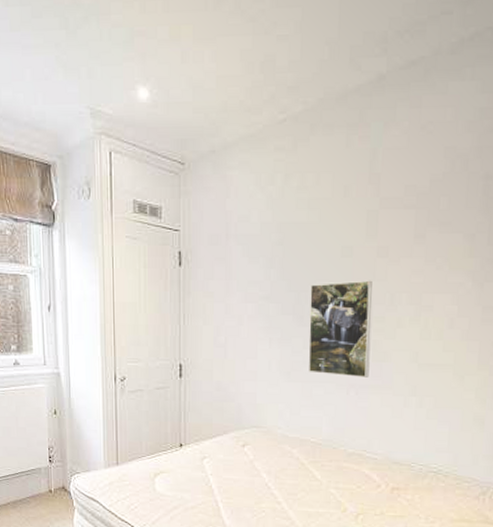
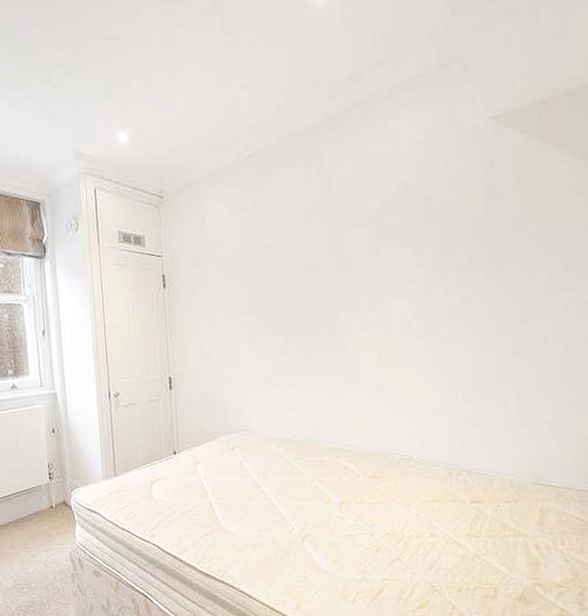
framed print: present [308,280,372,378] -> none [283,291,341,379]

